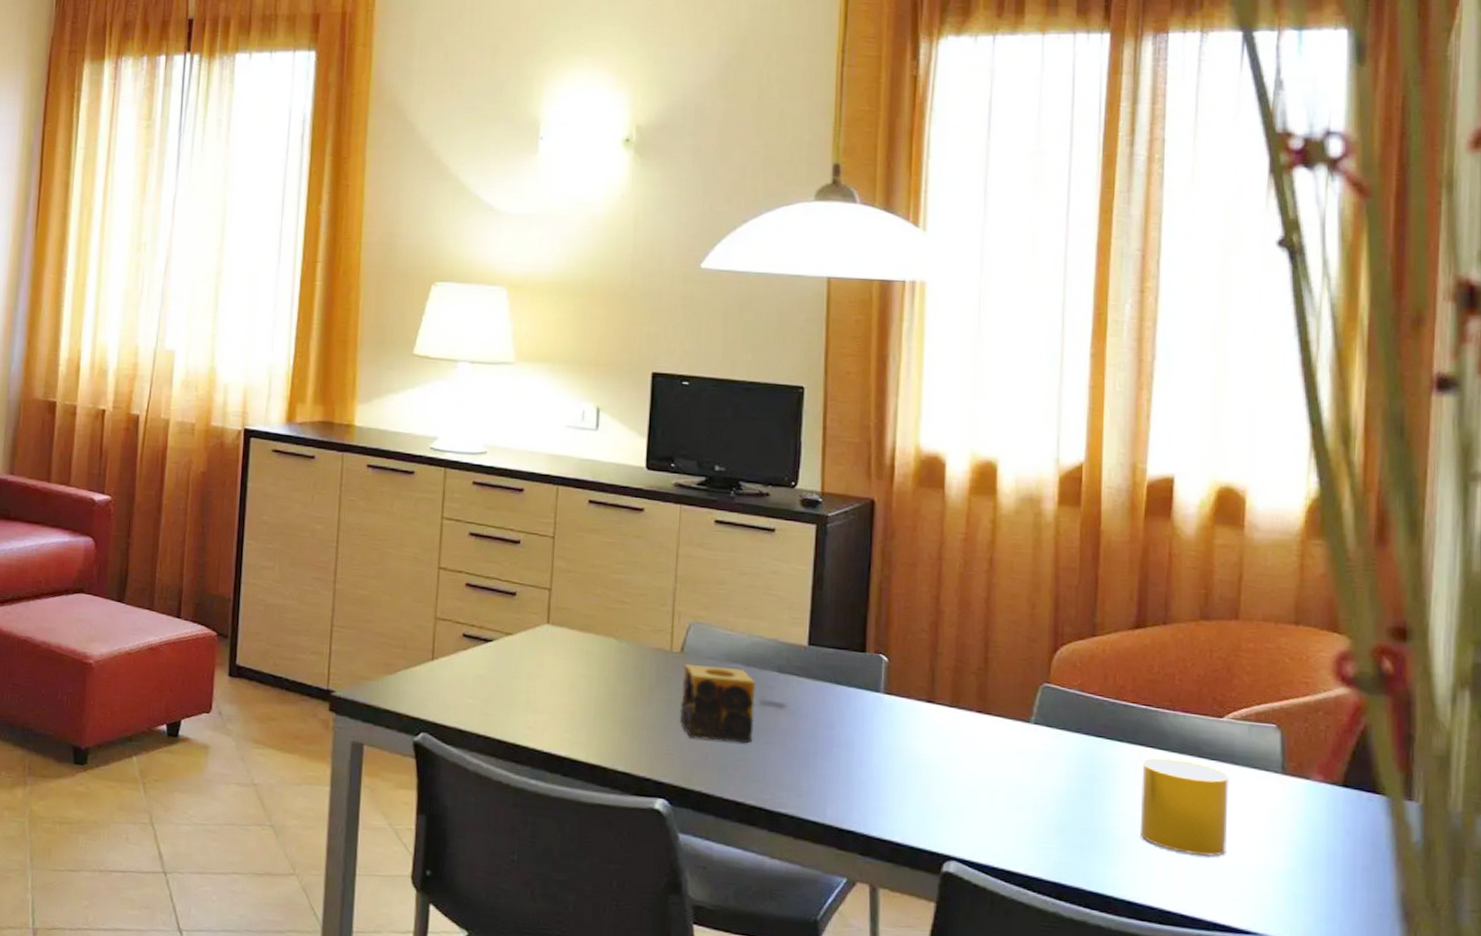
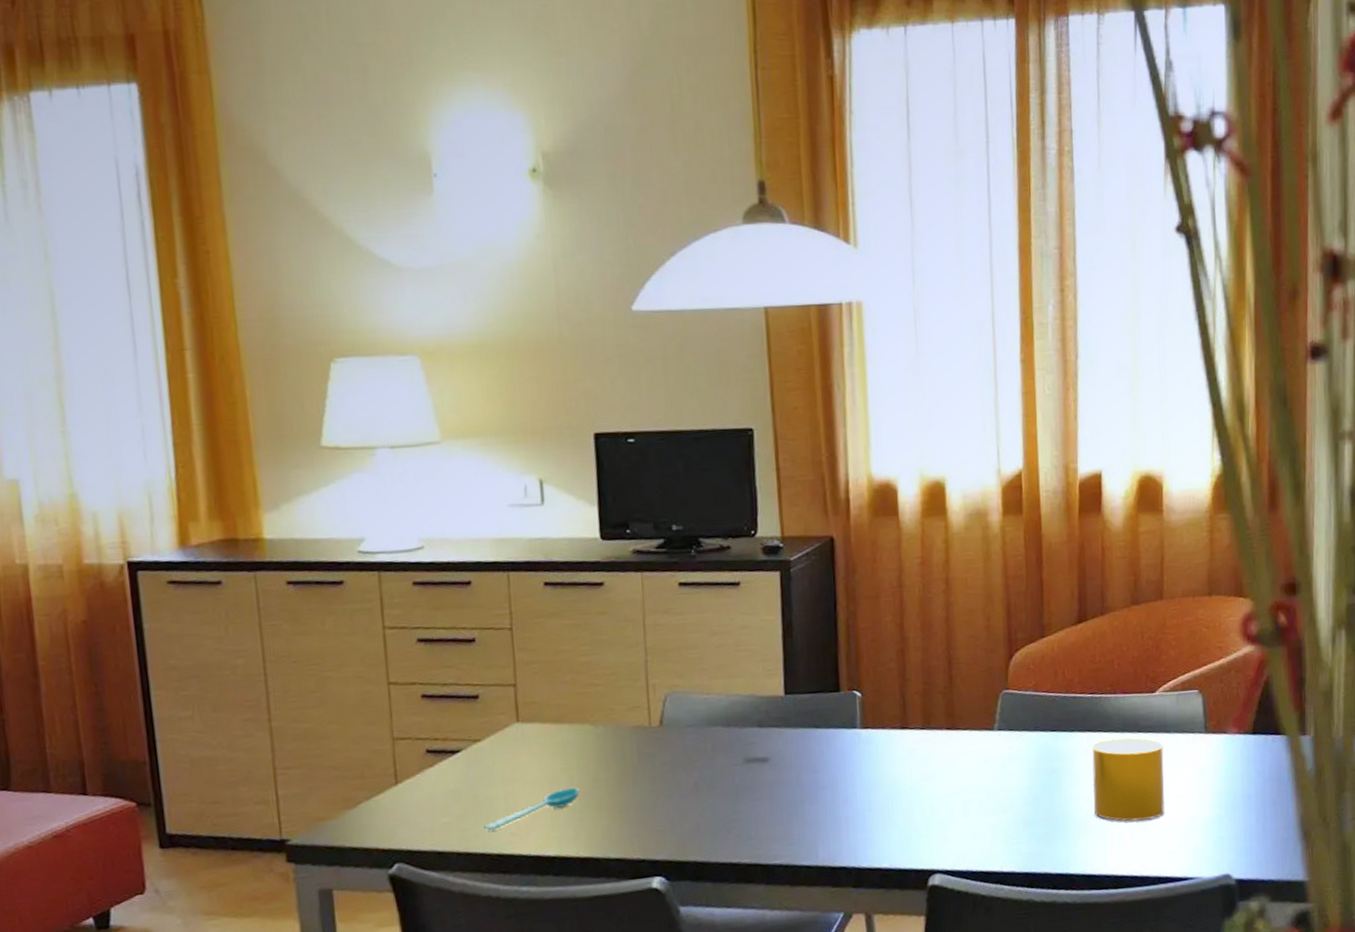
spoon: none [504,695,597,721] -> present [484,788,580,831]
candle: present [679,664,755,744] -> none [664,731,741,810]

